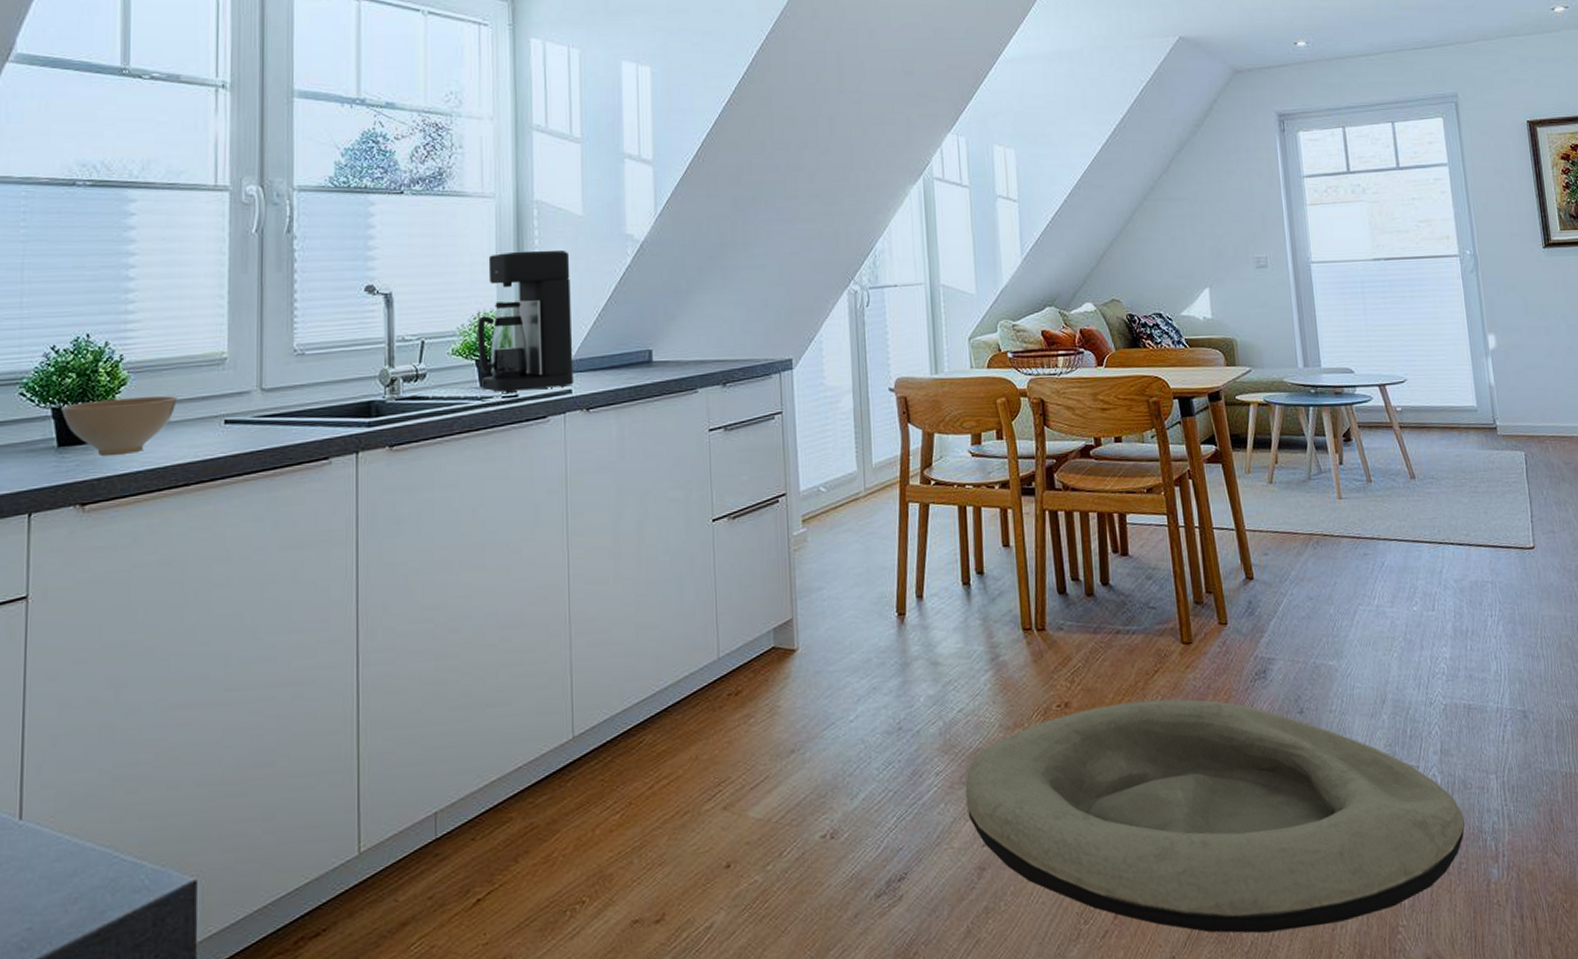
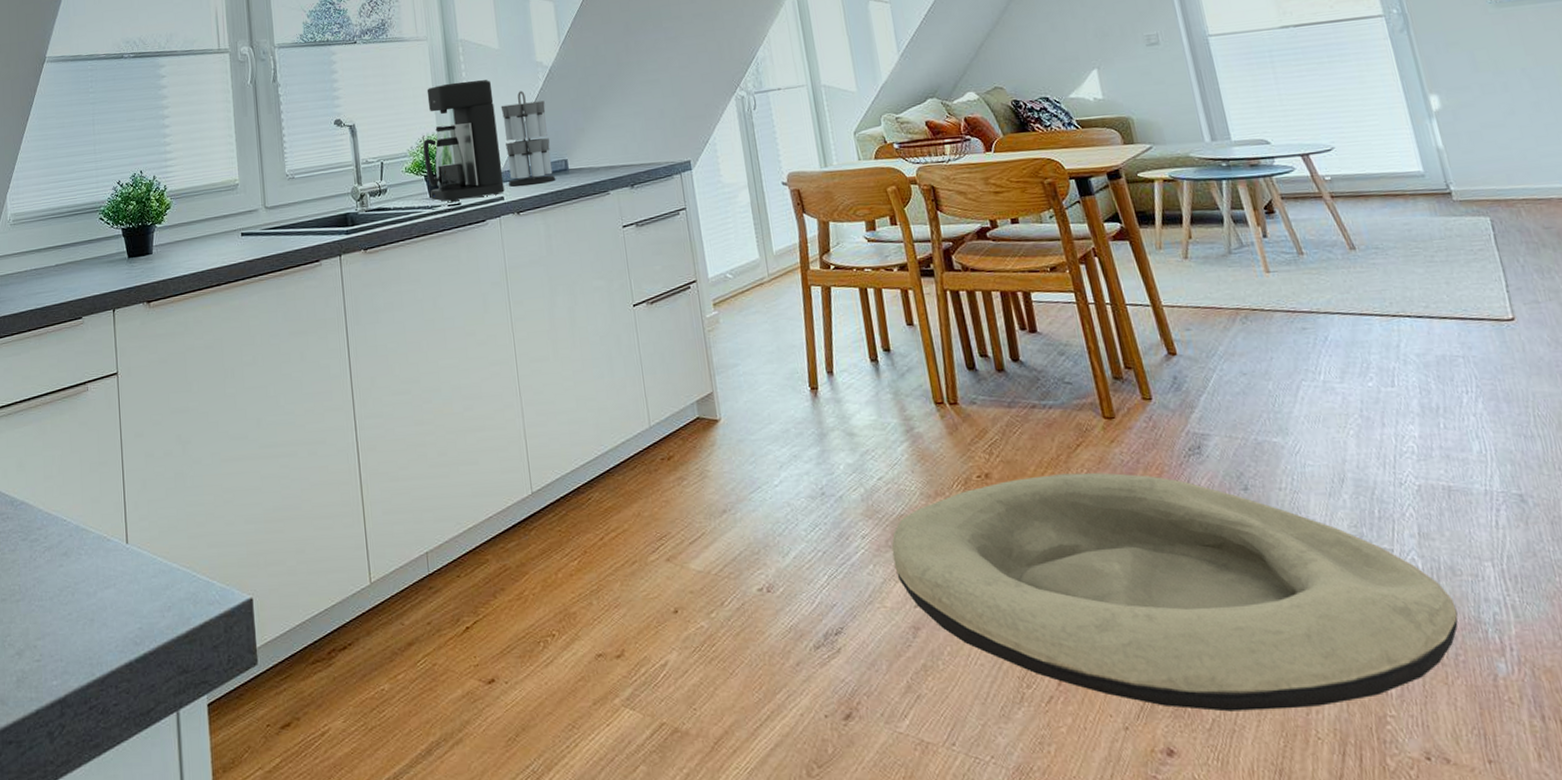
bowl: present [61,396,179,455] -> none [128,215,207,264]
spice rack: none [578,266,637,379] -> present [500,91,556,187]

